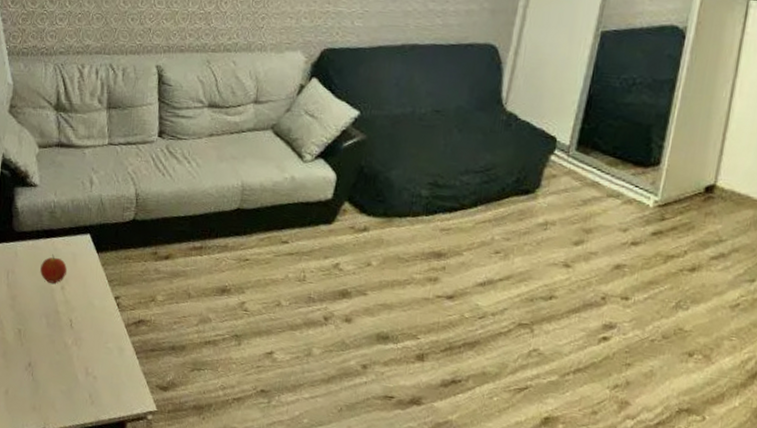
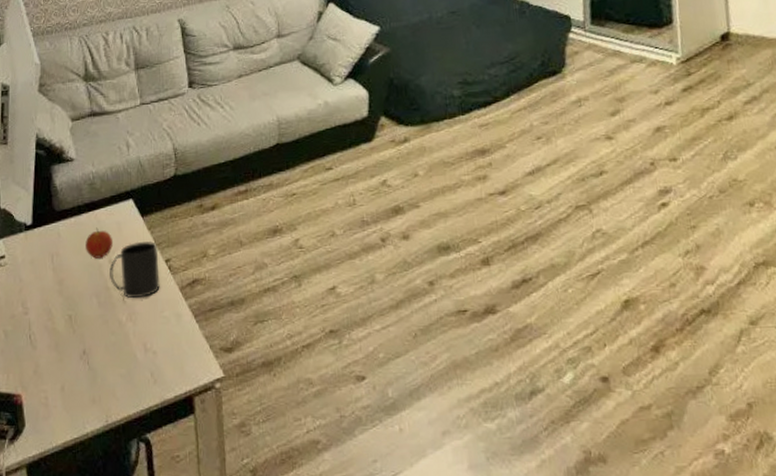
mug: none [60,274,110,328] -> present [109,241,160,299]

